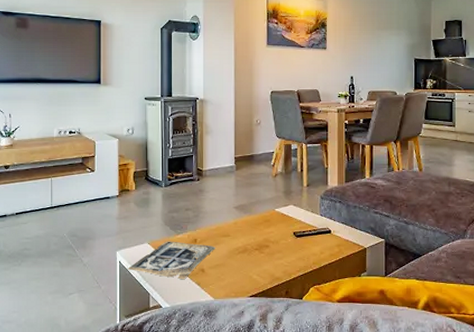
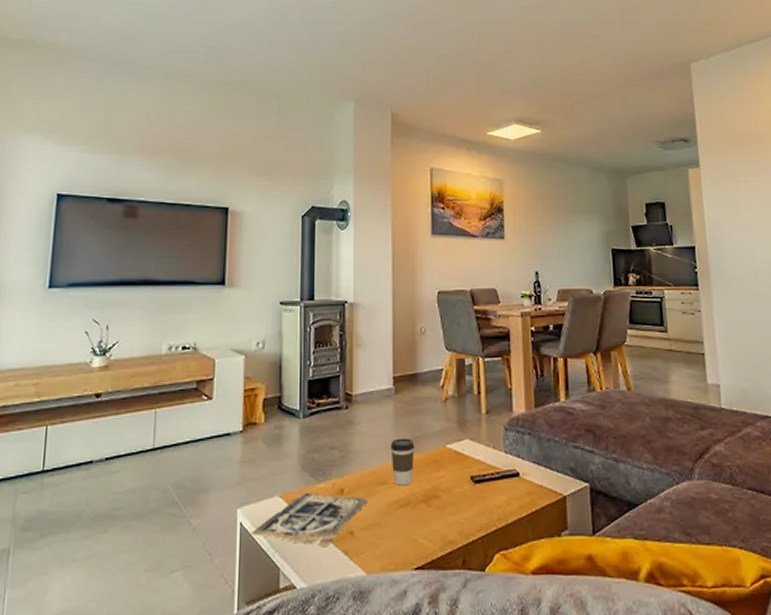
coffee cup: none [232,203,251,238] -> present [390,438,415,486]

